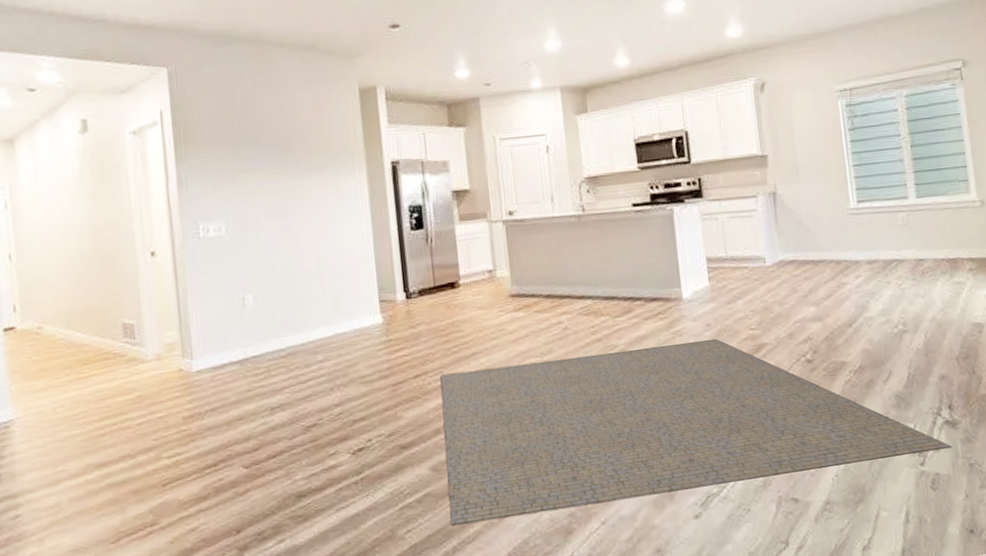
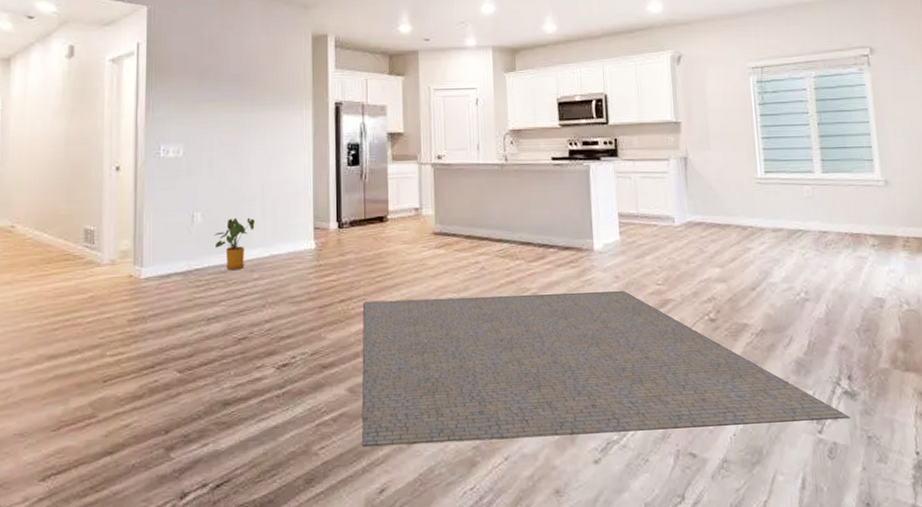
house plant: none [270,295,314,354] -> present [214,217,255,270]

